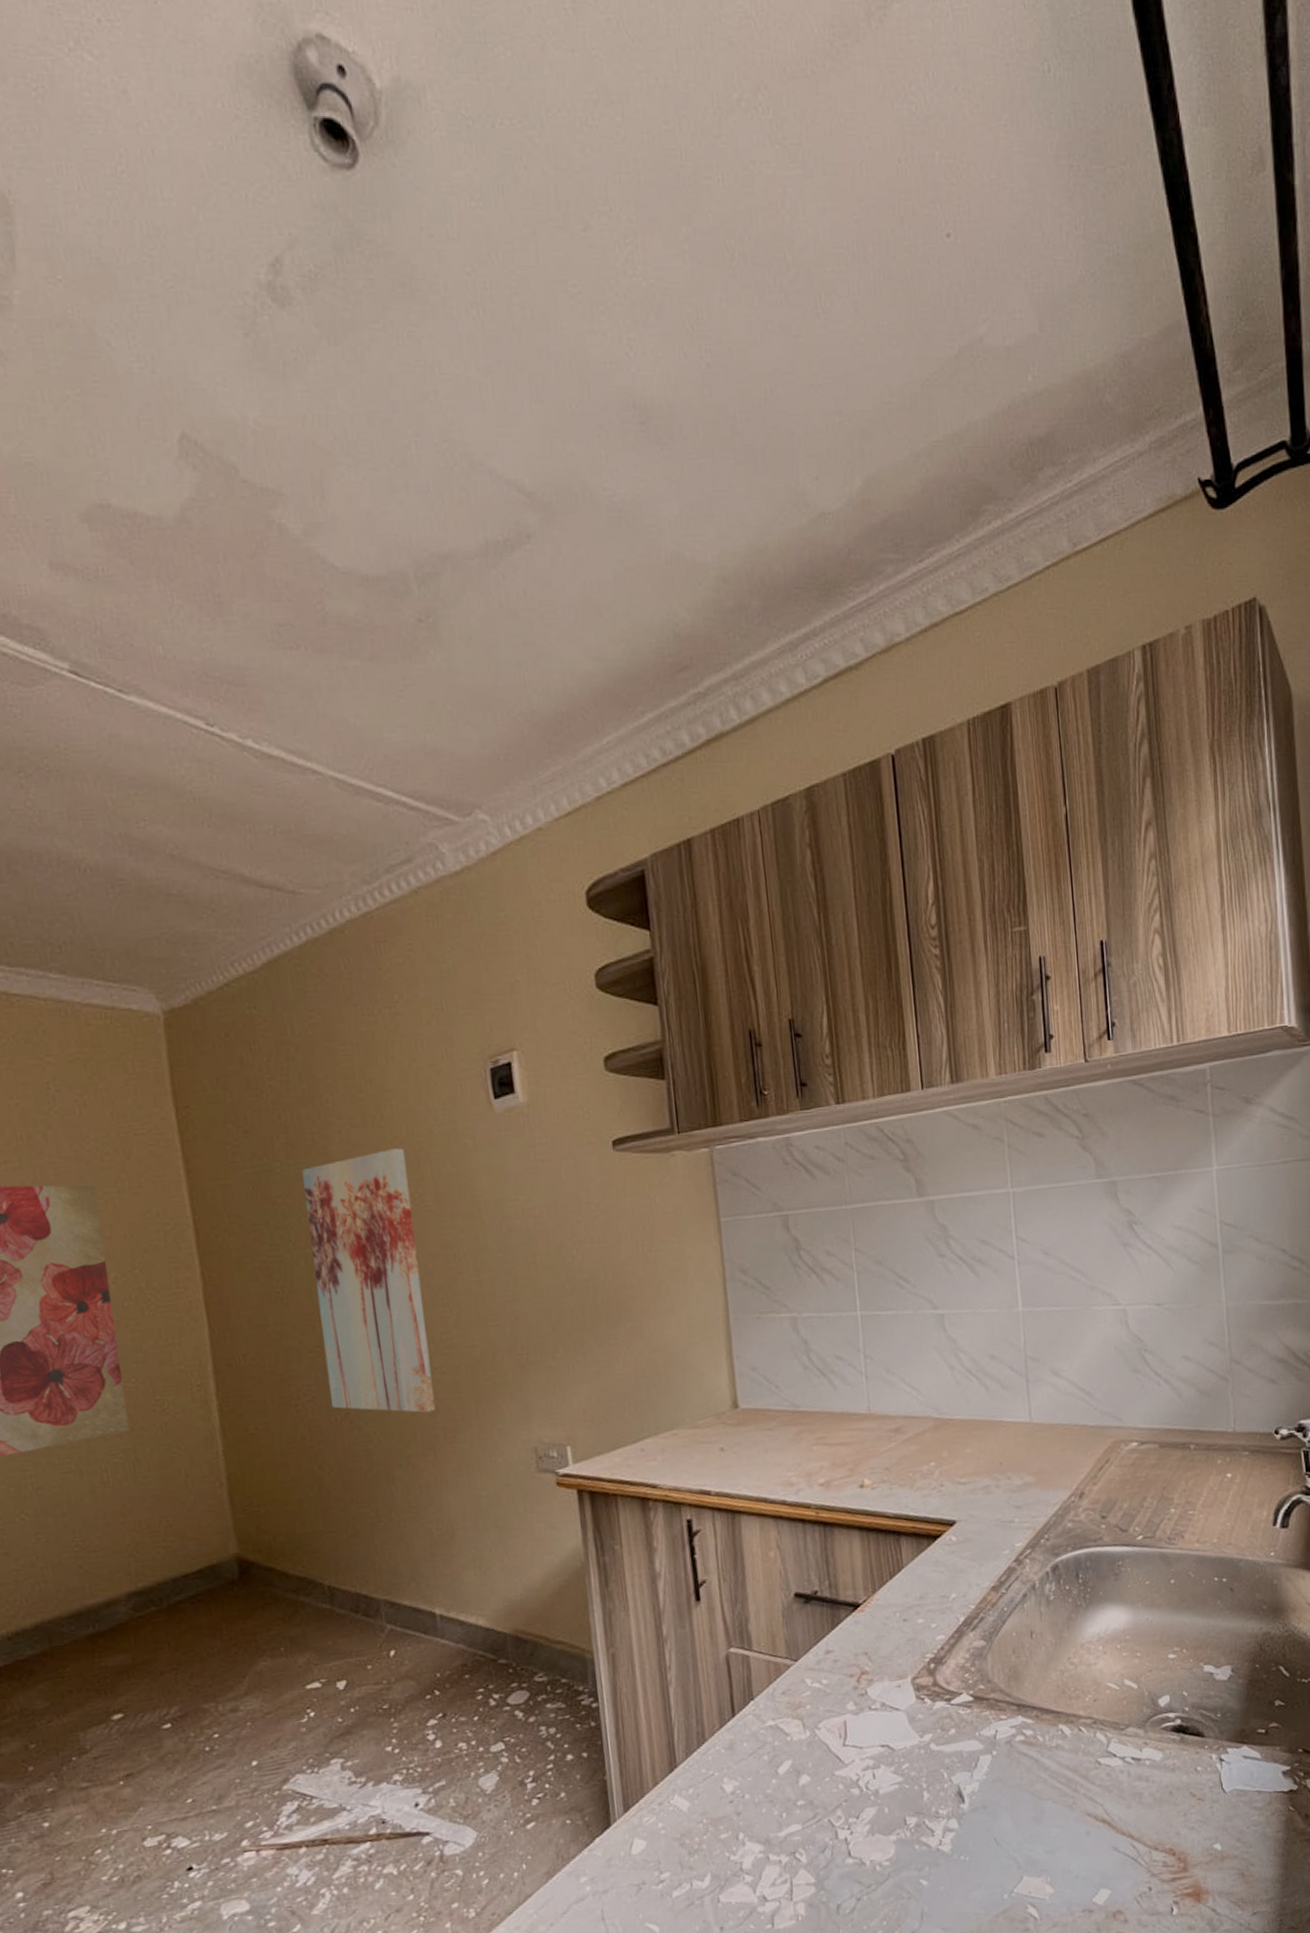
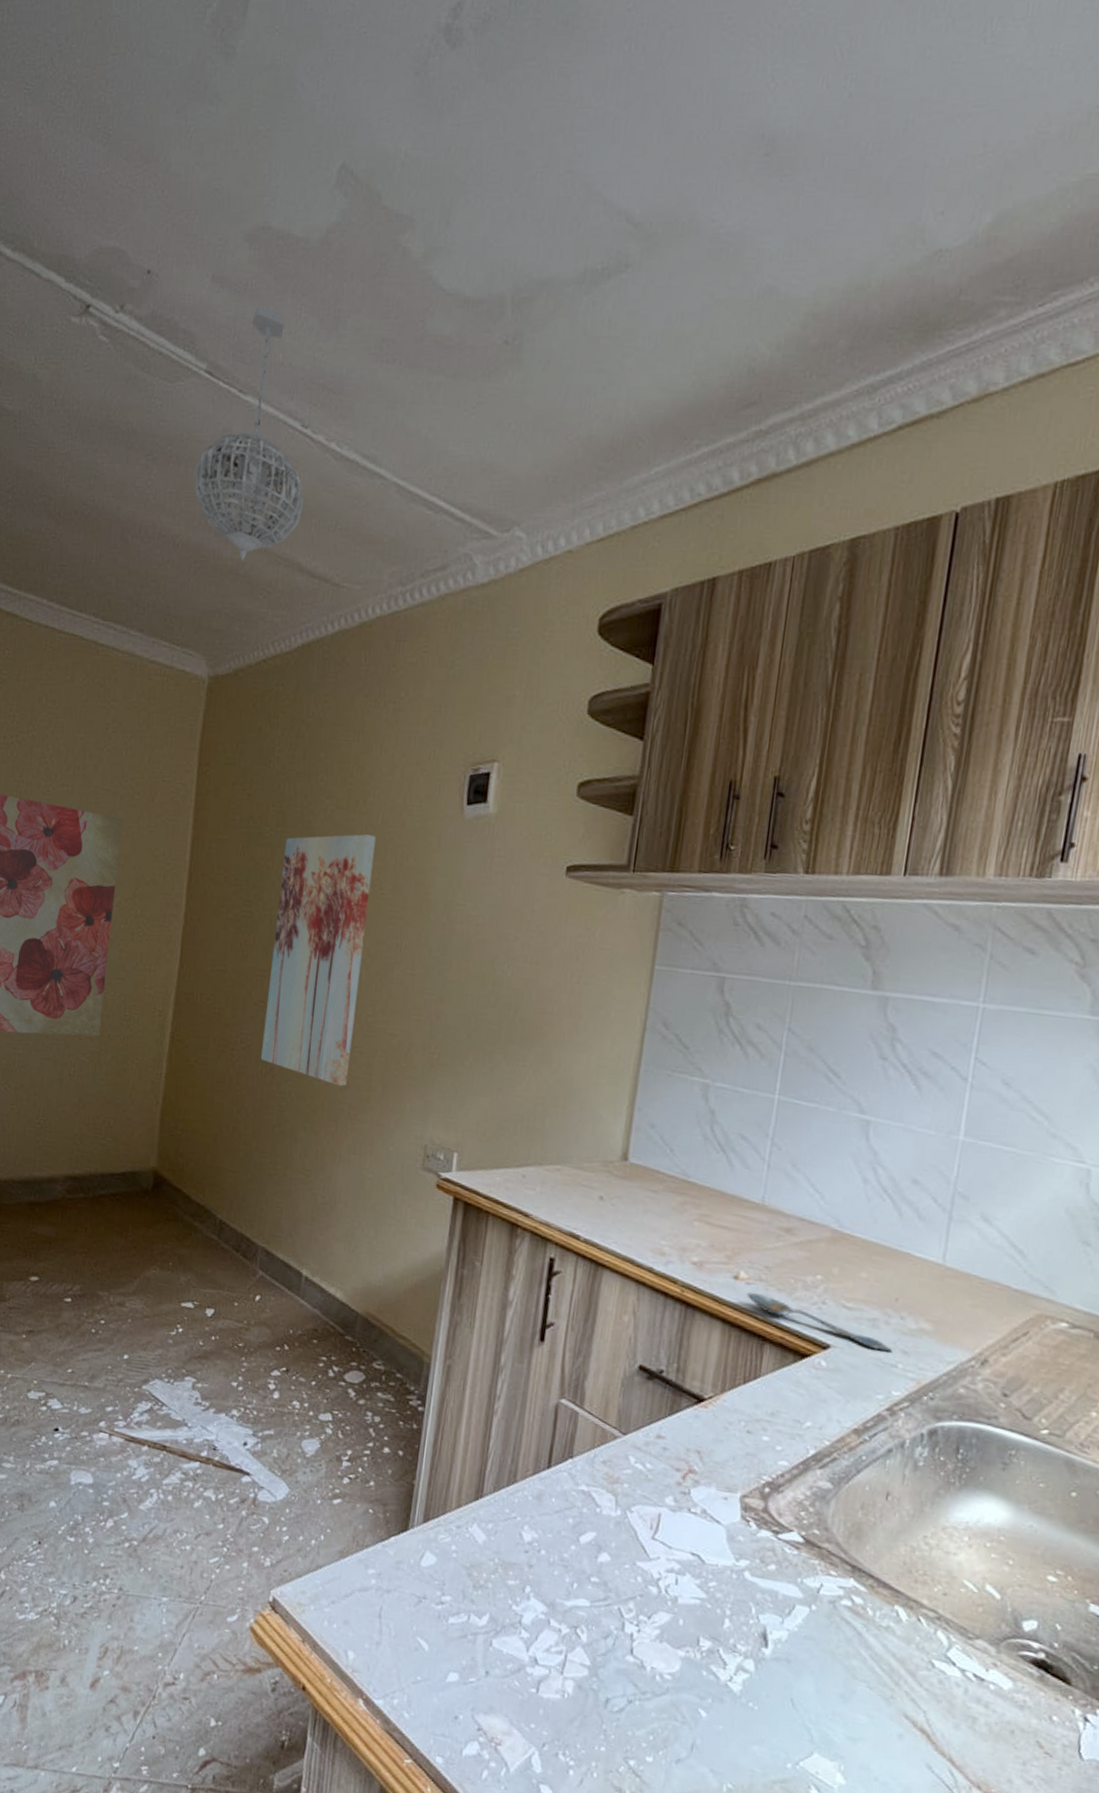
pendant light: none [84,592,232,879] -> present [194,304,304,561]
spoon: none [874,1494,1007,1513] -> present [746,1292,893,1353]

